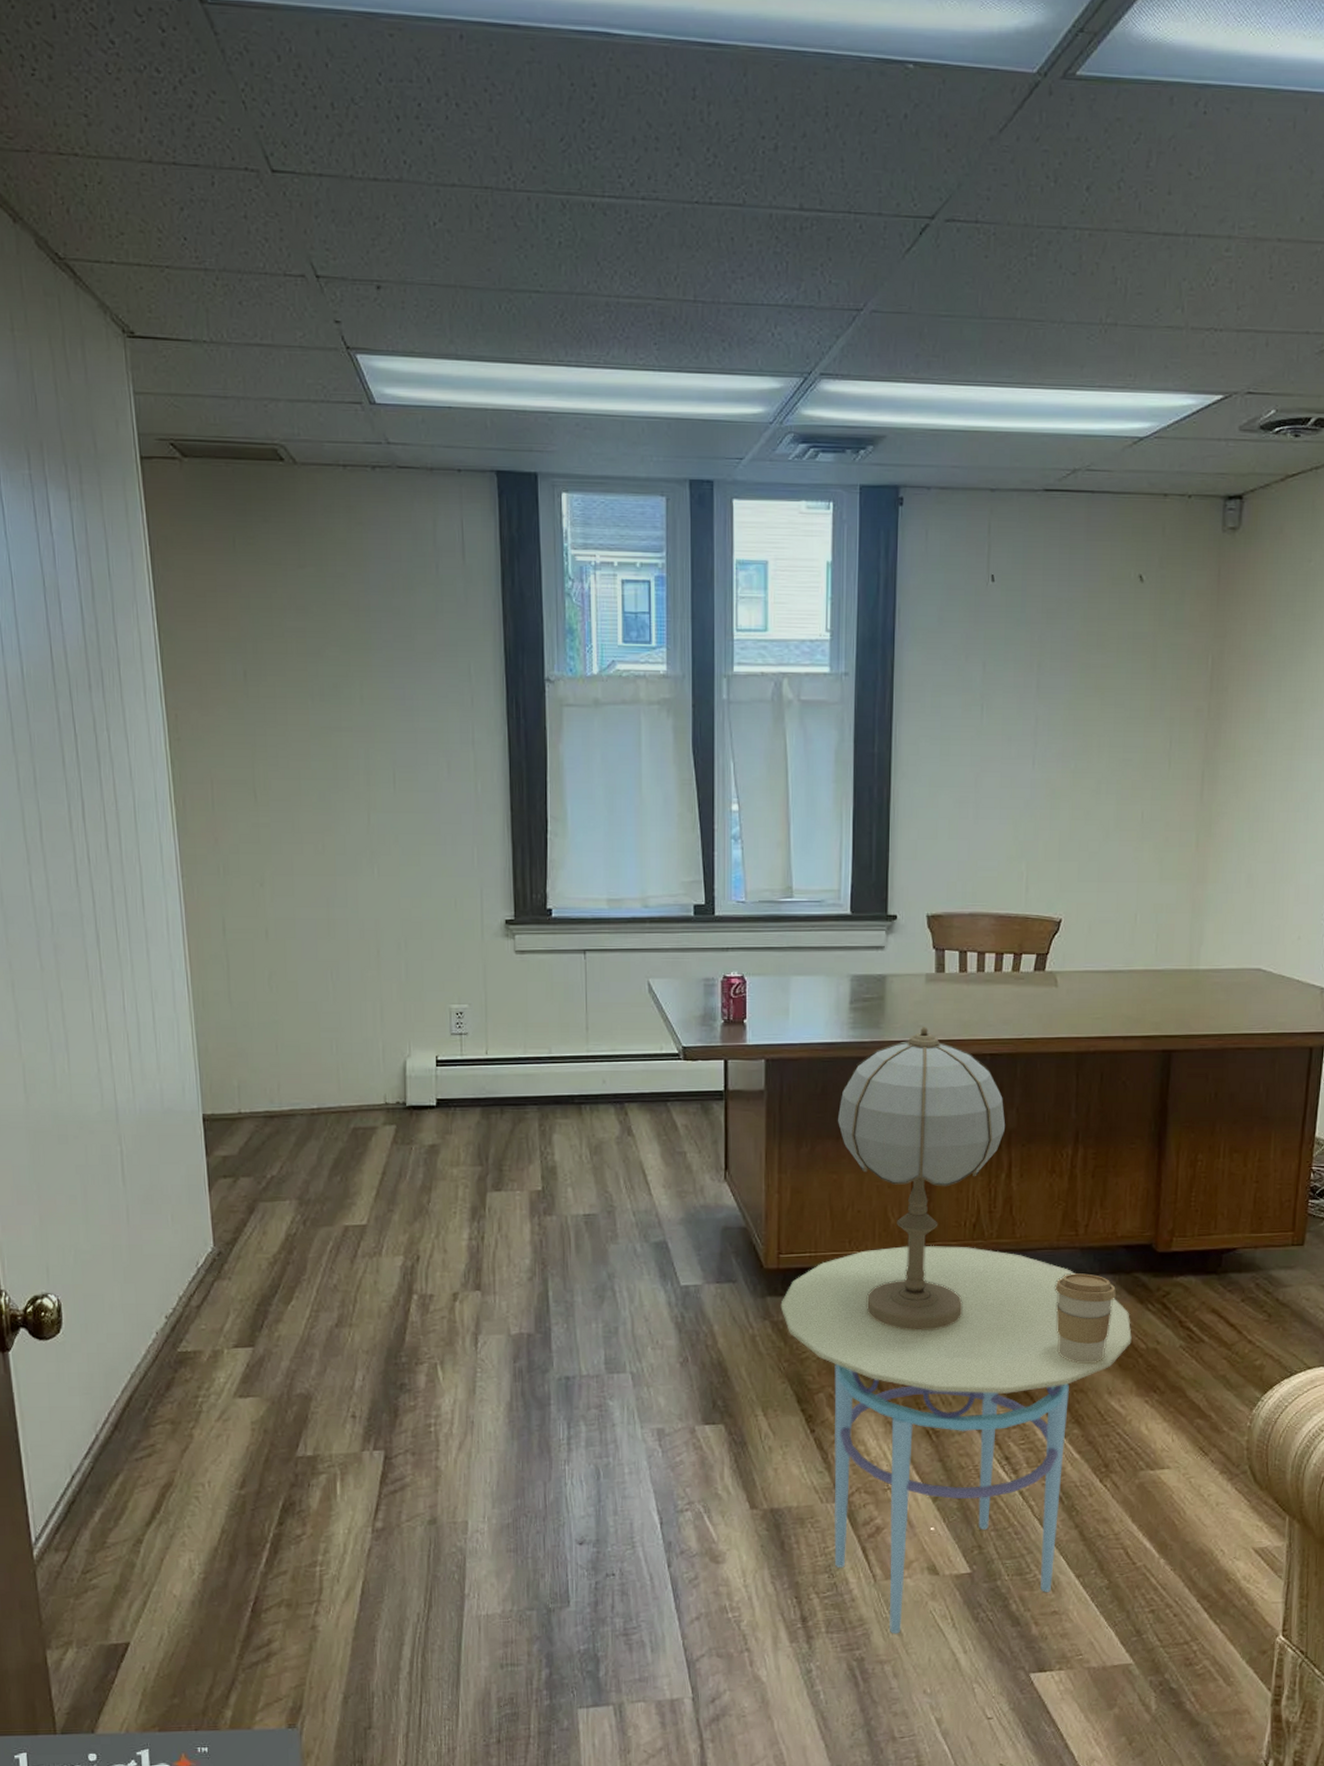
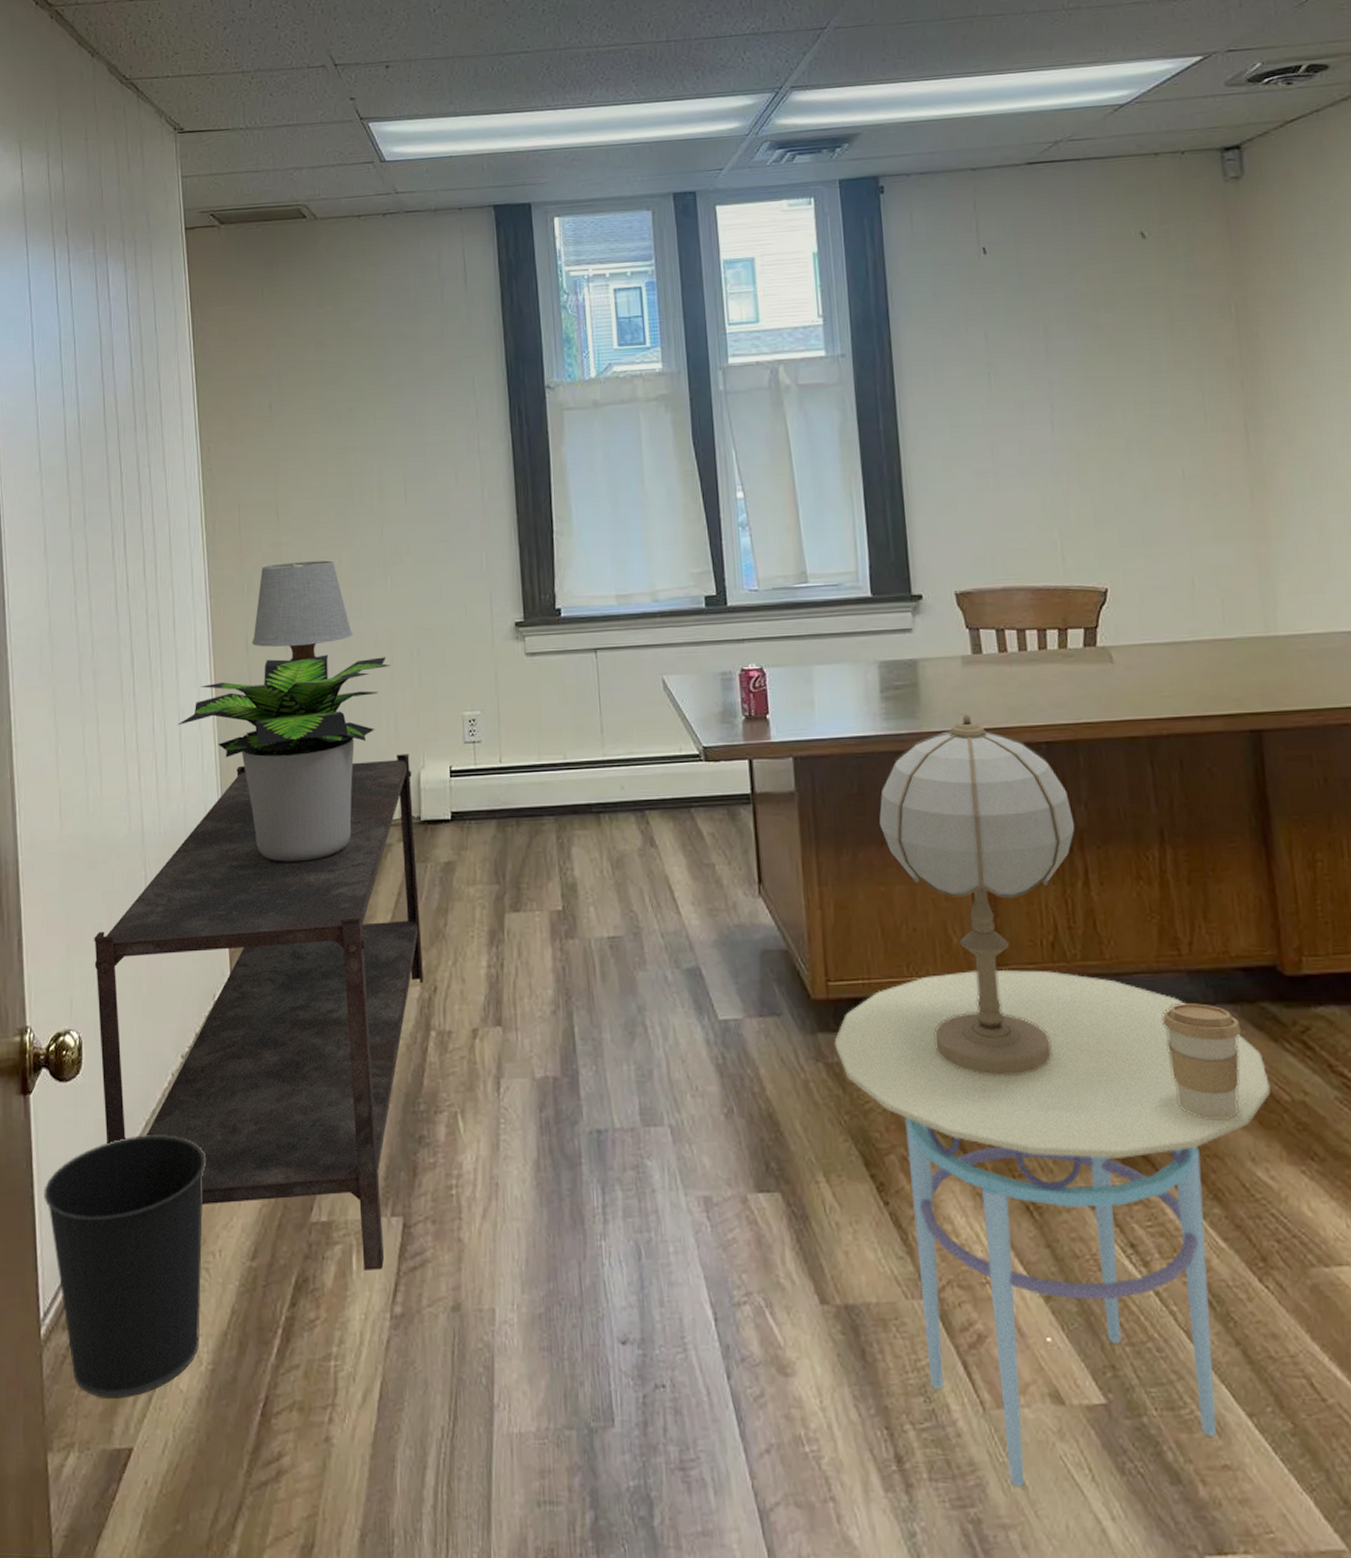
wastebasket: none [29,1386,194,1606] -> present [44,1135,207,1400]
shelving unit: none [69,1043,407,1494] -> present [94,754,423,1270]
potted plant: none [149,942,377,1141] -> present [177,654,391,862]
table lamp: none [229,845,338,947] -> present [252,560,353,661]

